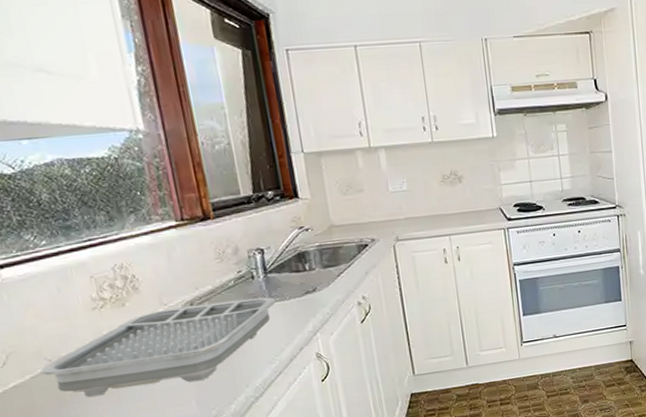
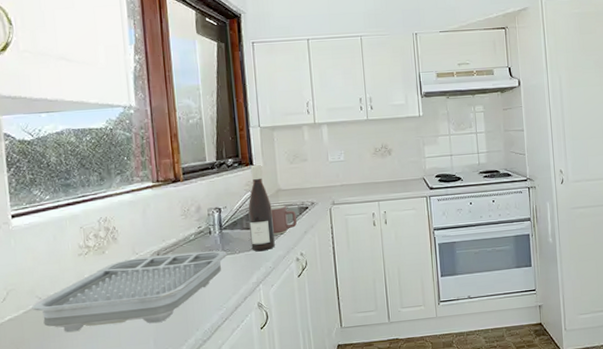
bottle: none [295,196,332,297] -> present [248,164,275,252]
mug: none [323,242,356,278] -> present [270,204,297,235]

